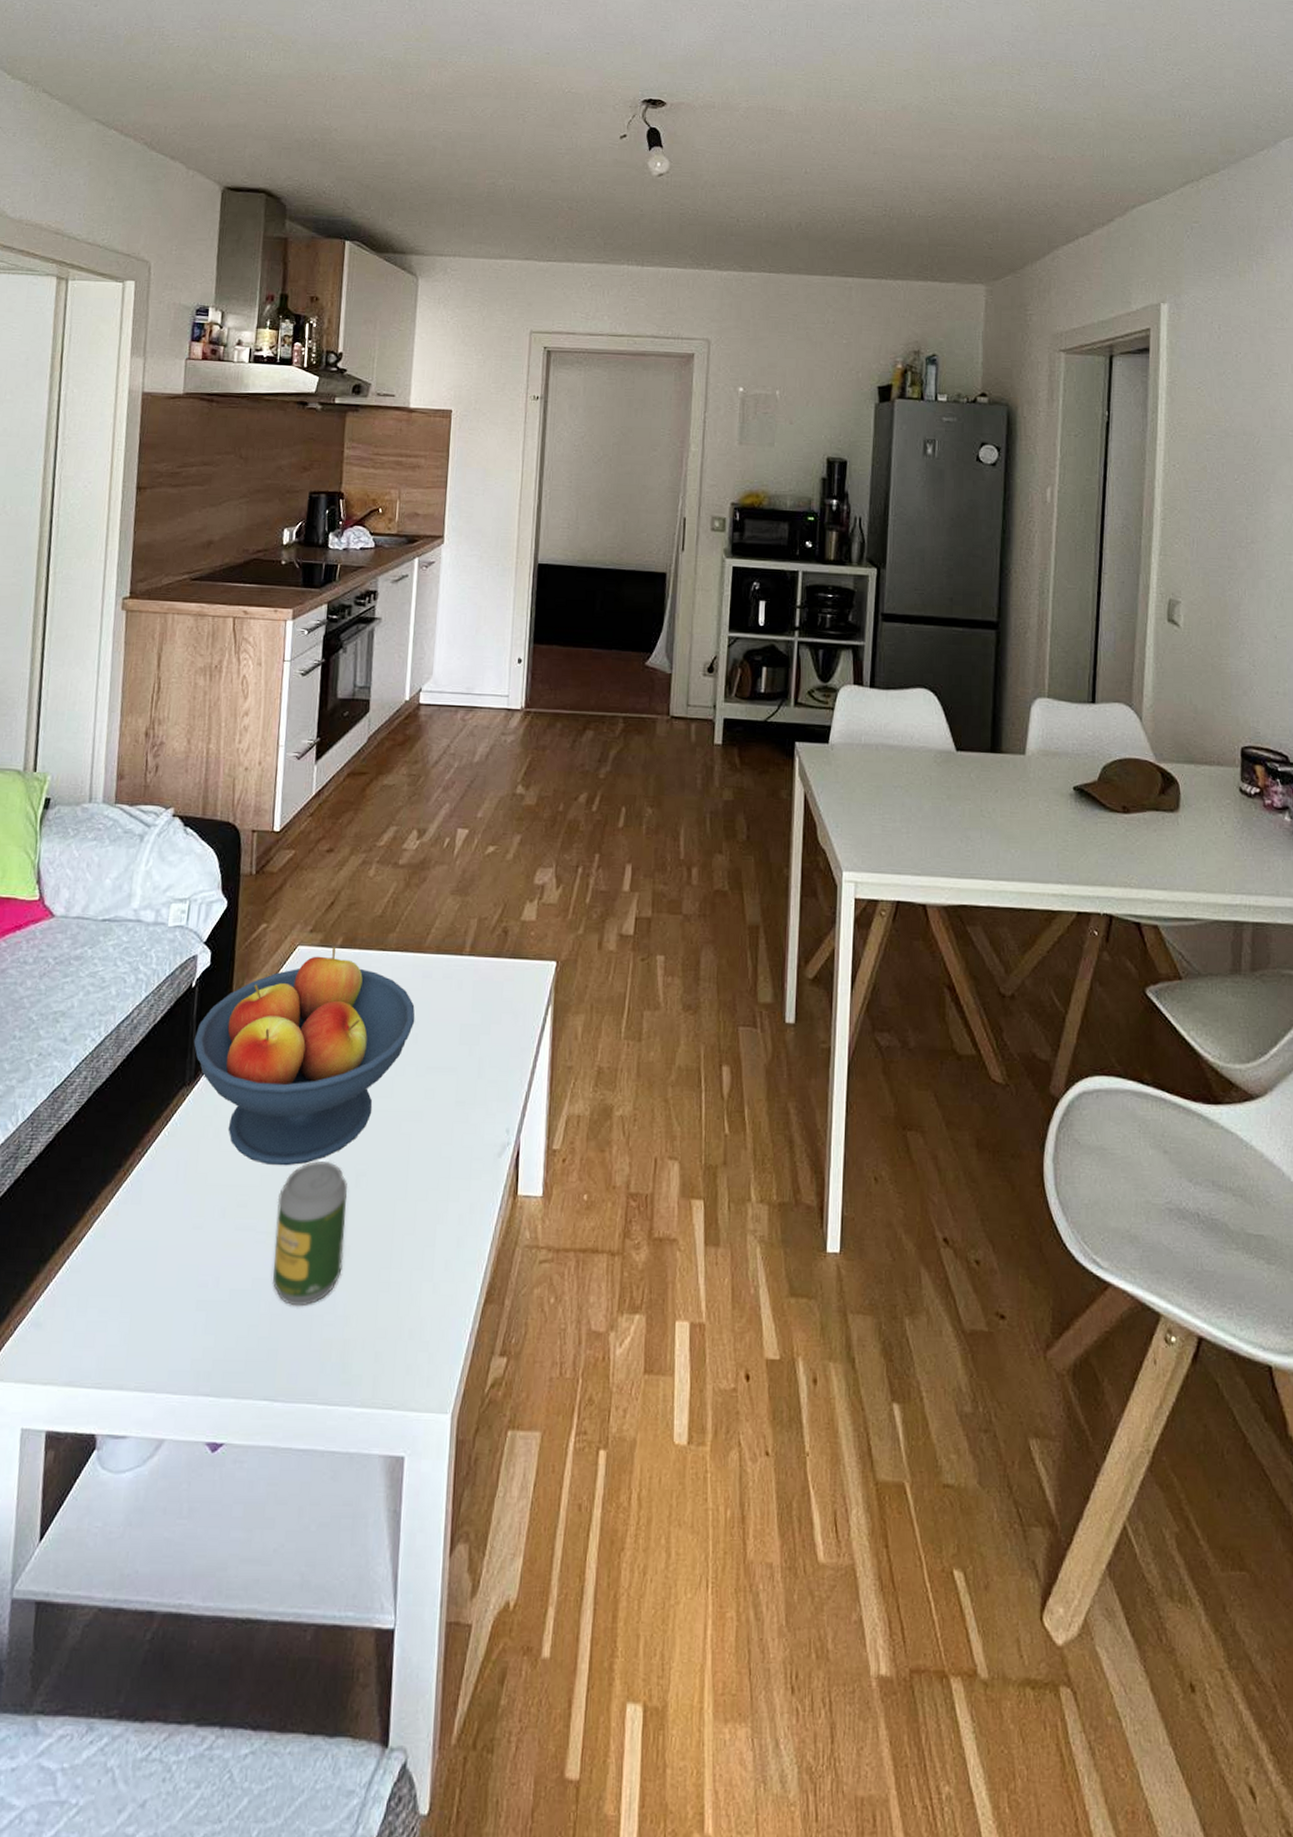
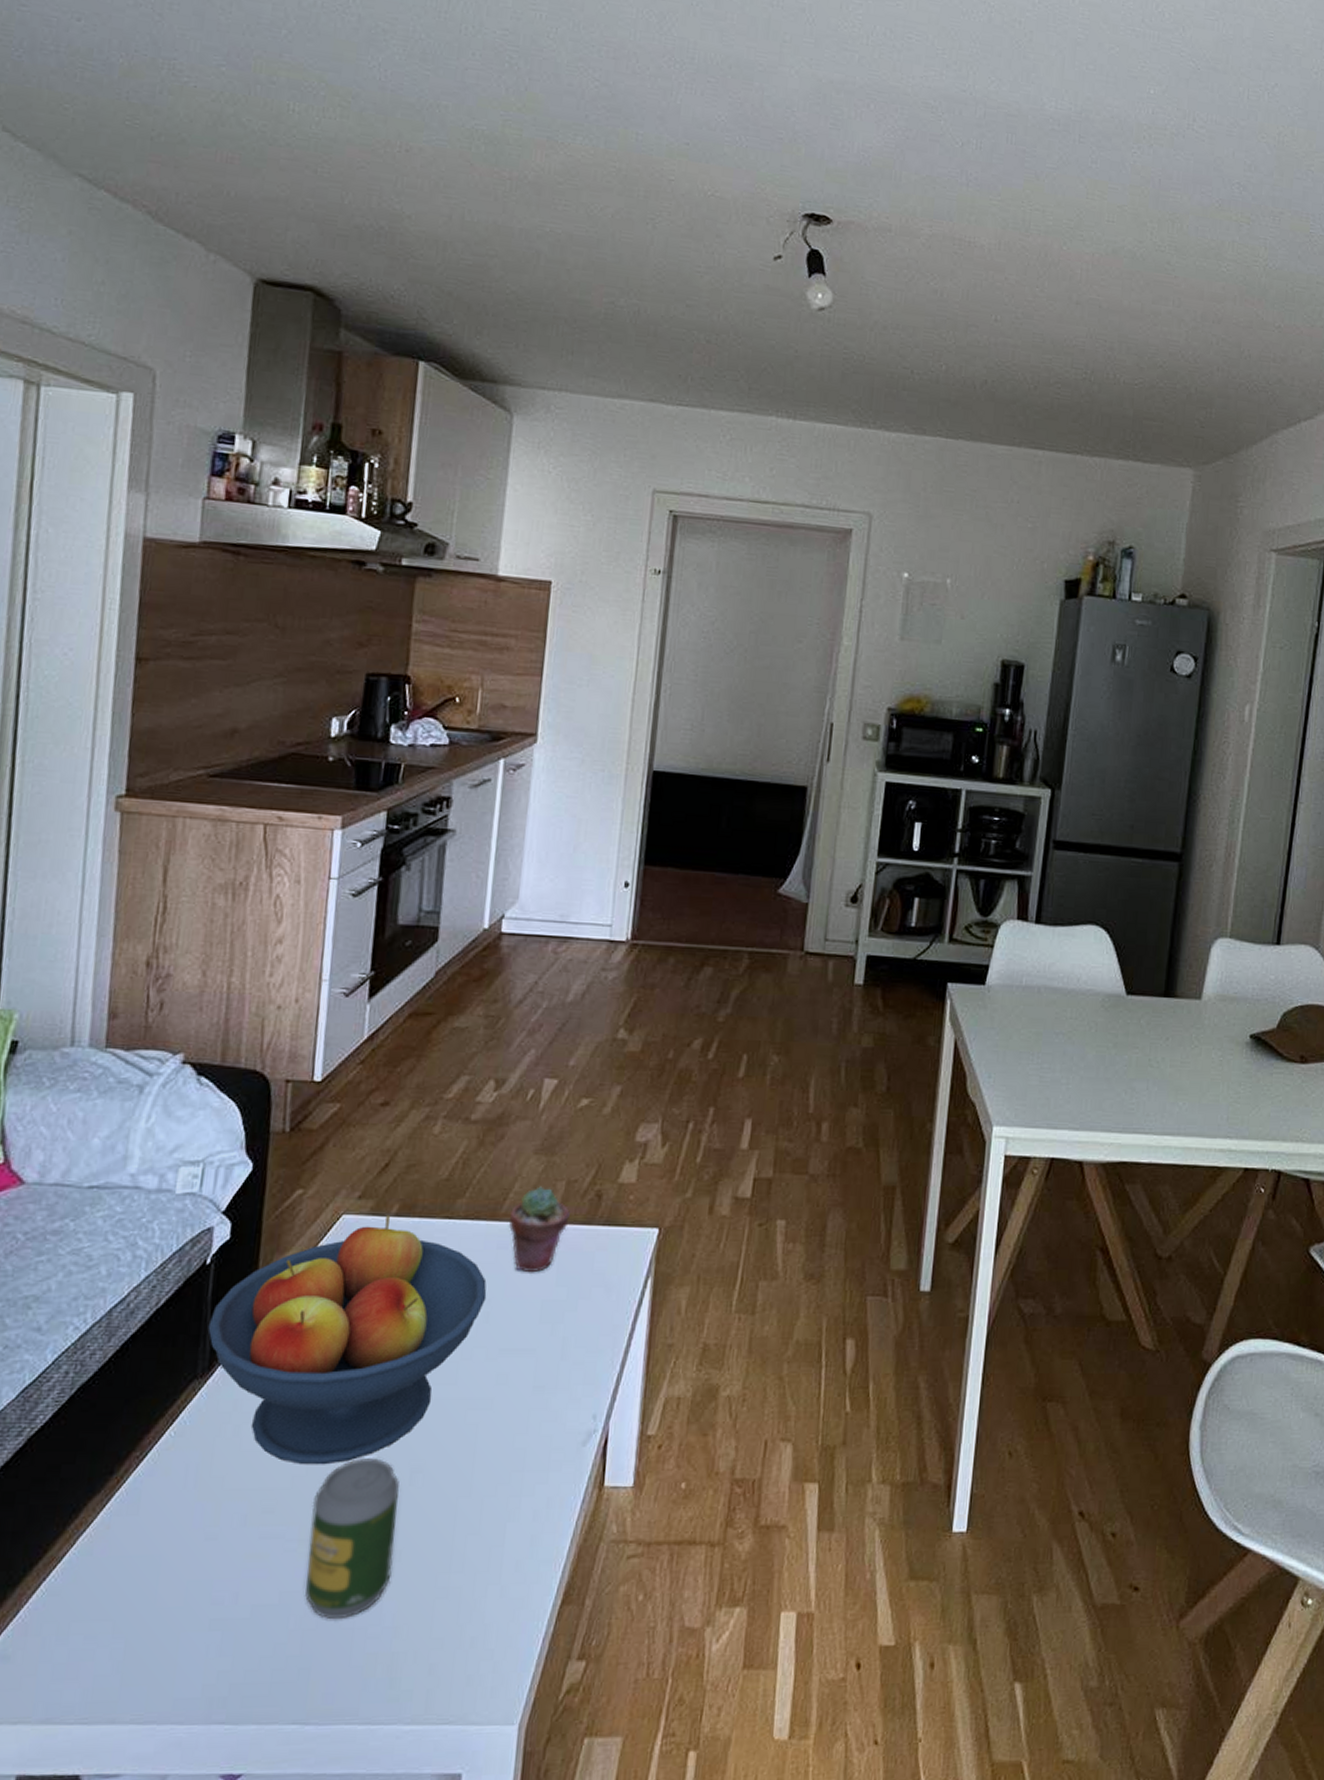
potted succulent: none [432,923,482,999] -> present [509,1186,570,1272]

